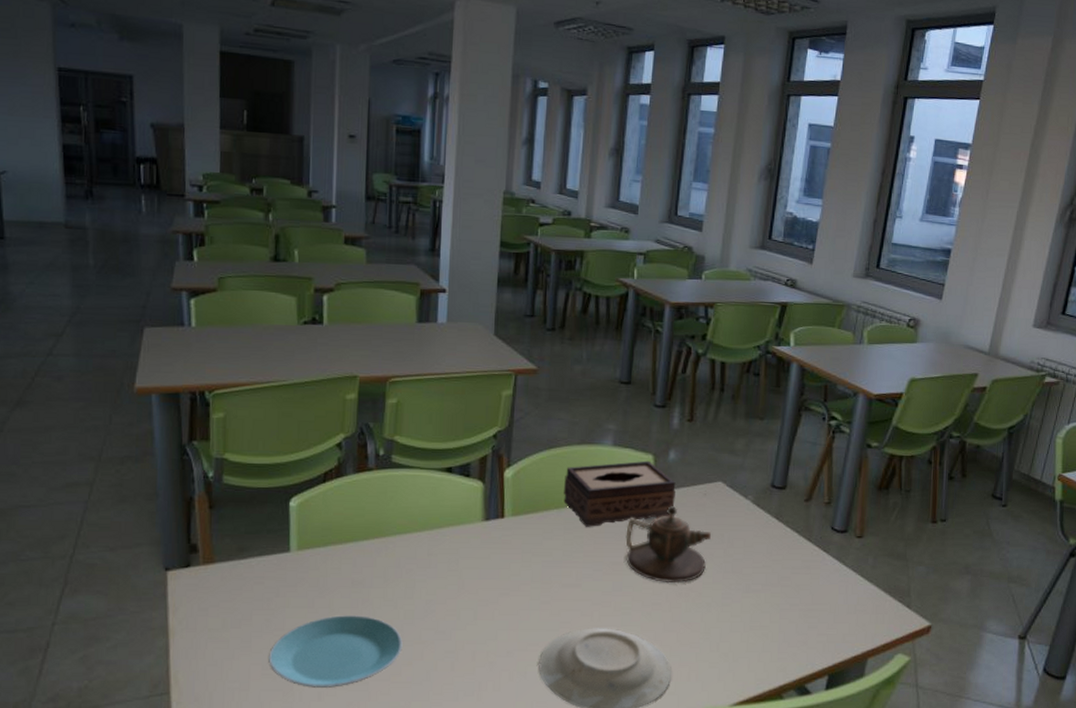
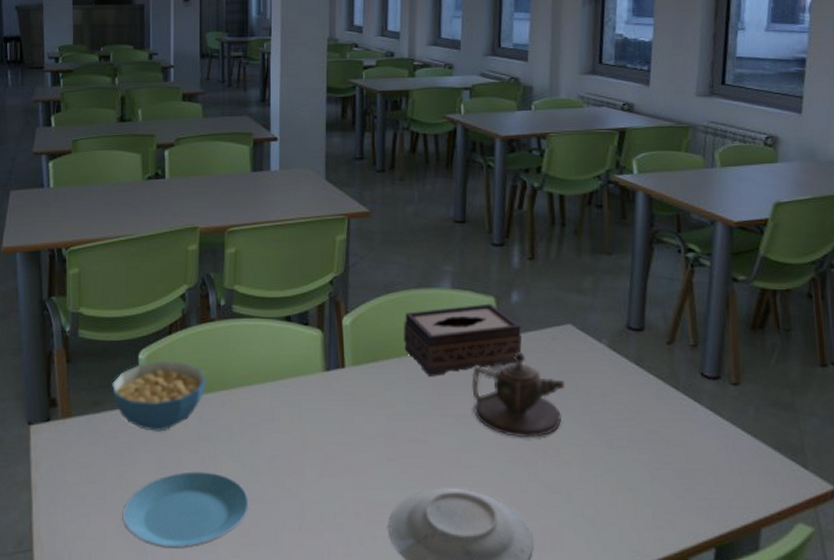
cereal bowl: none [259,508,363,577] -> present [112,361,208,431]

